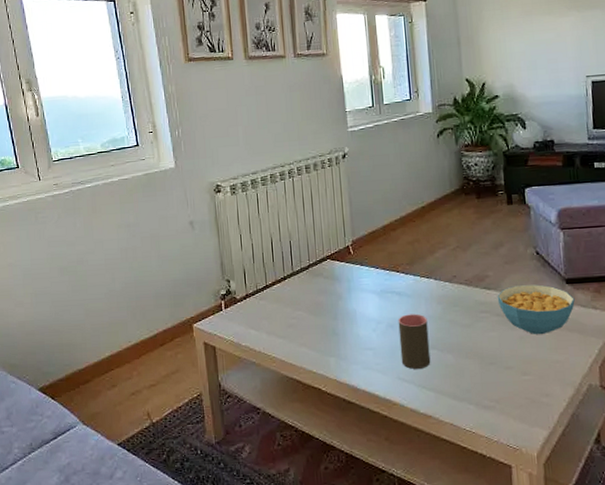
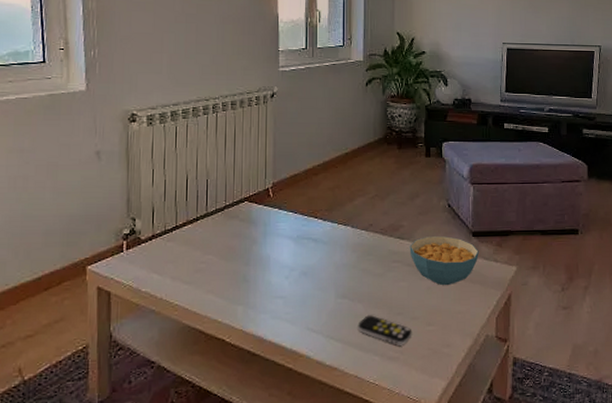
cup: present [398,314,431,369] -> none [311,261,341,319]
remote control: none [449,365,507,395] -> present [357,315,412,346]

